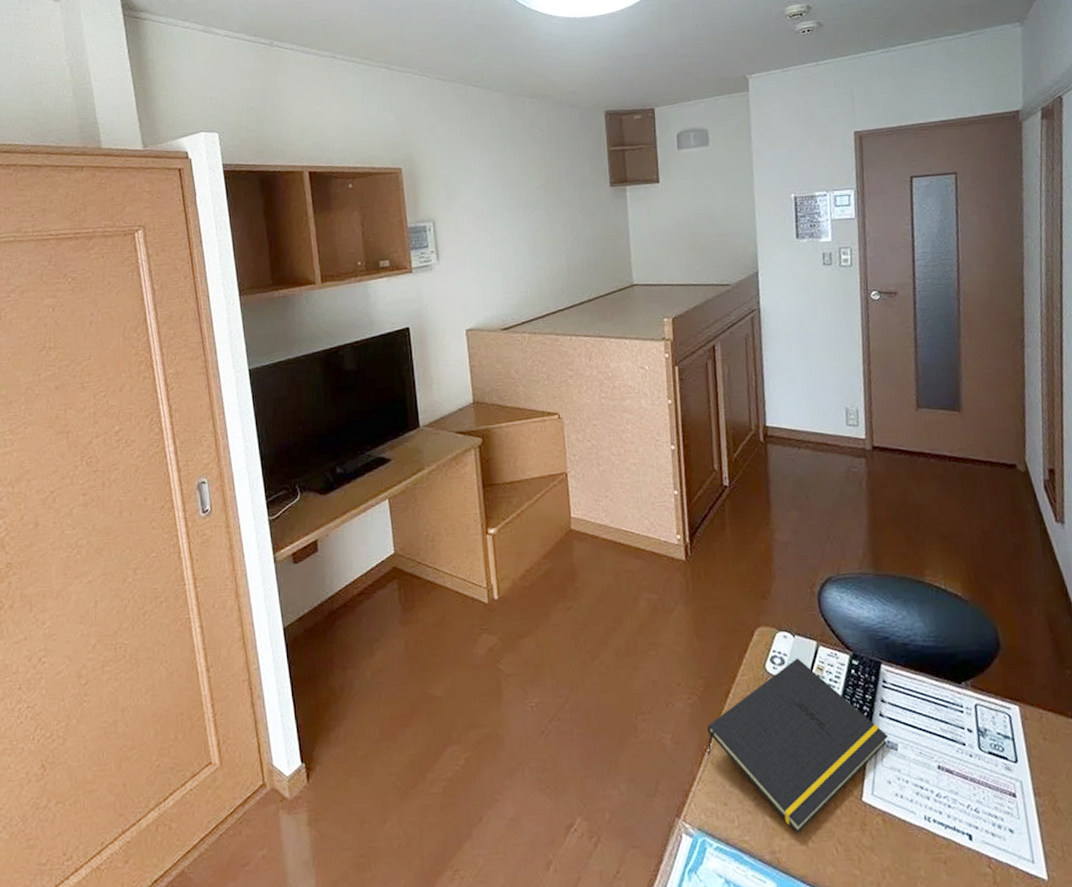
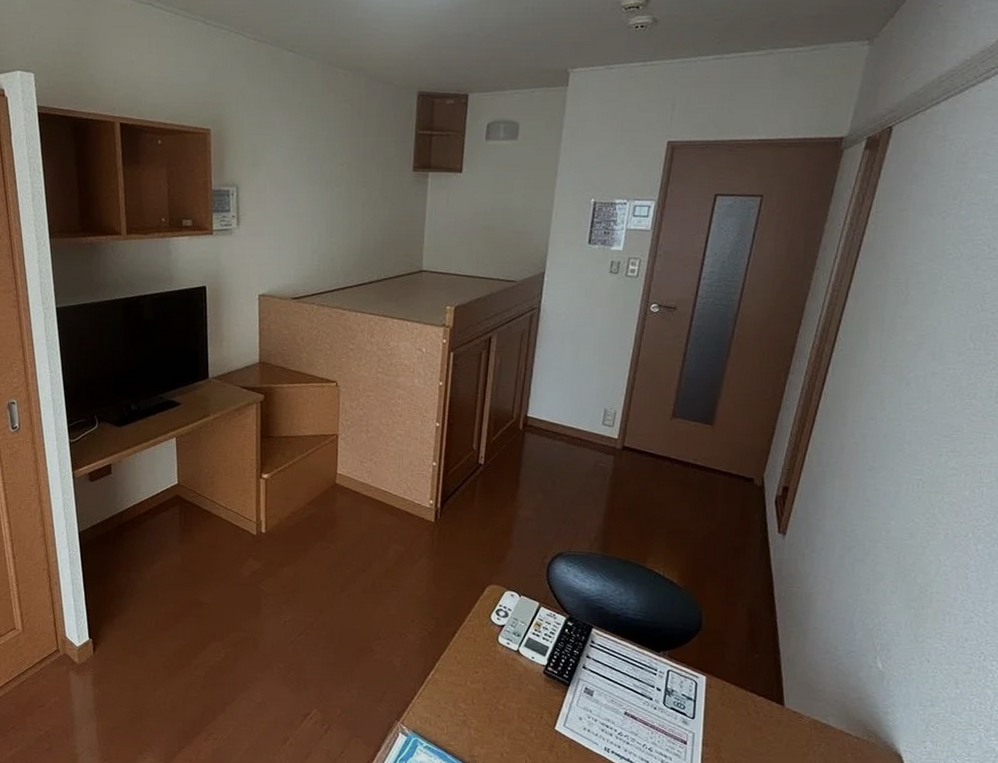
notepad: present [707,657,889,834] -> none [429,613,587,746]

